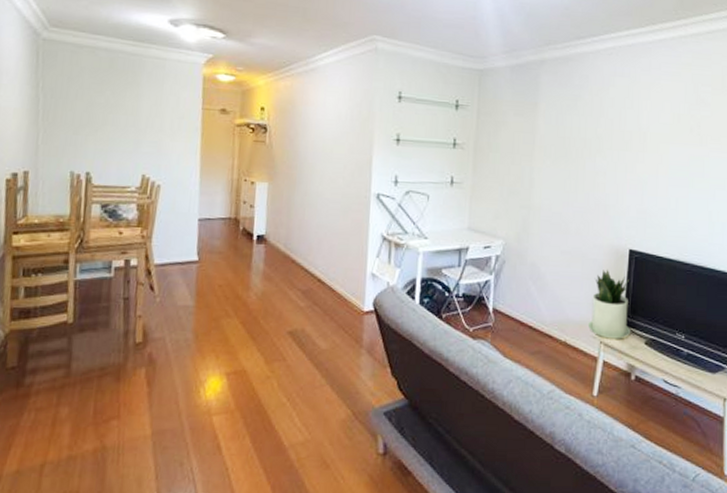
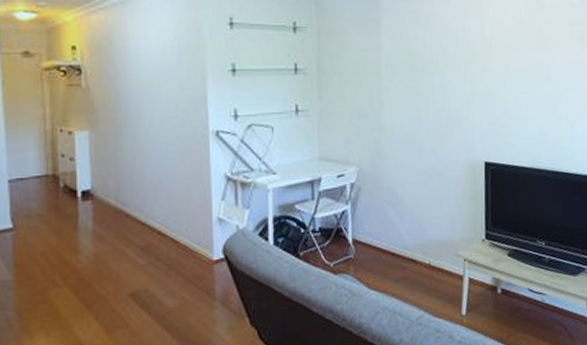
planter: present [587,269,631,339] -> none [450,184,494,256]

